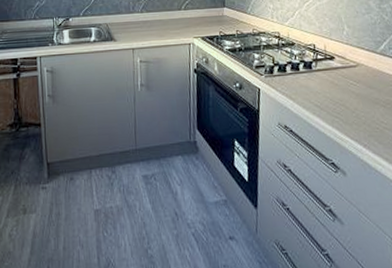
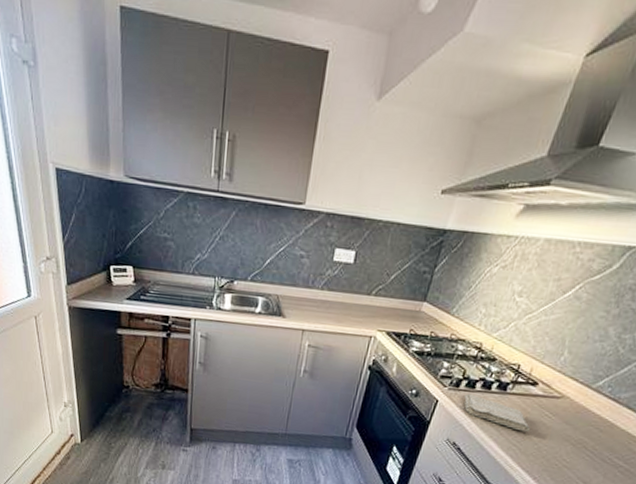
washcloth: none [280,77,343,103] -> present [464,393,530,432]

